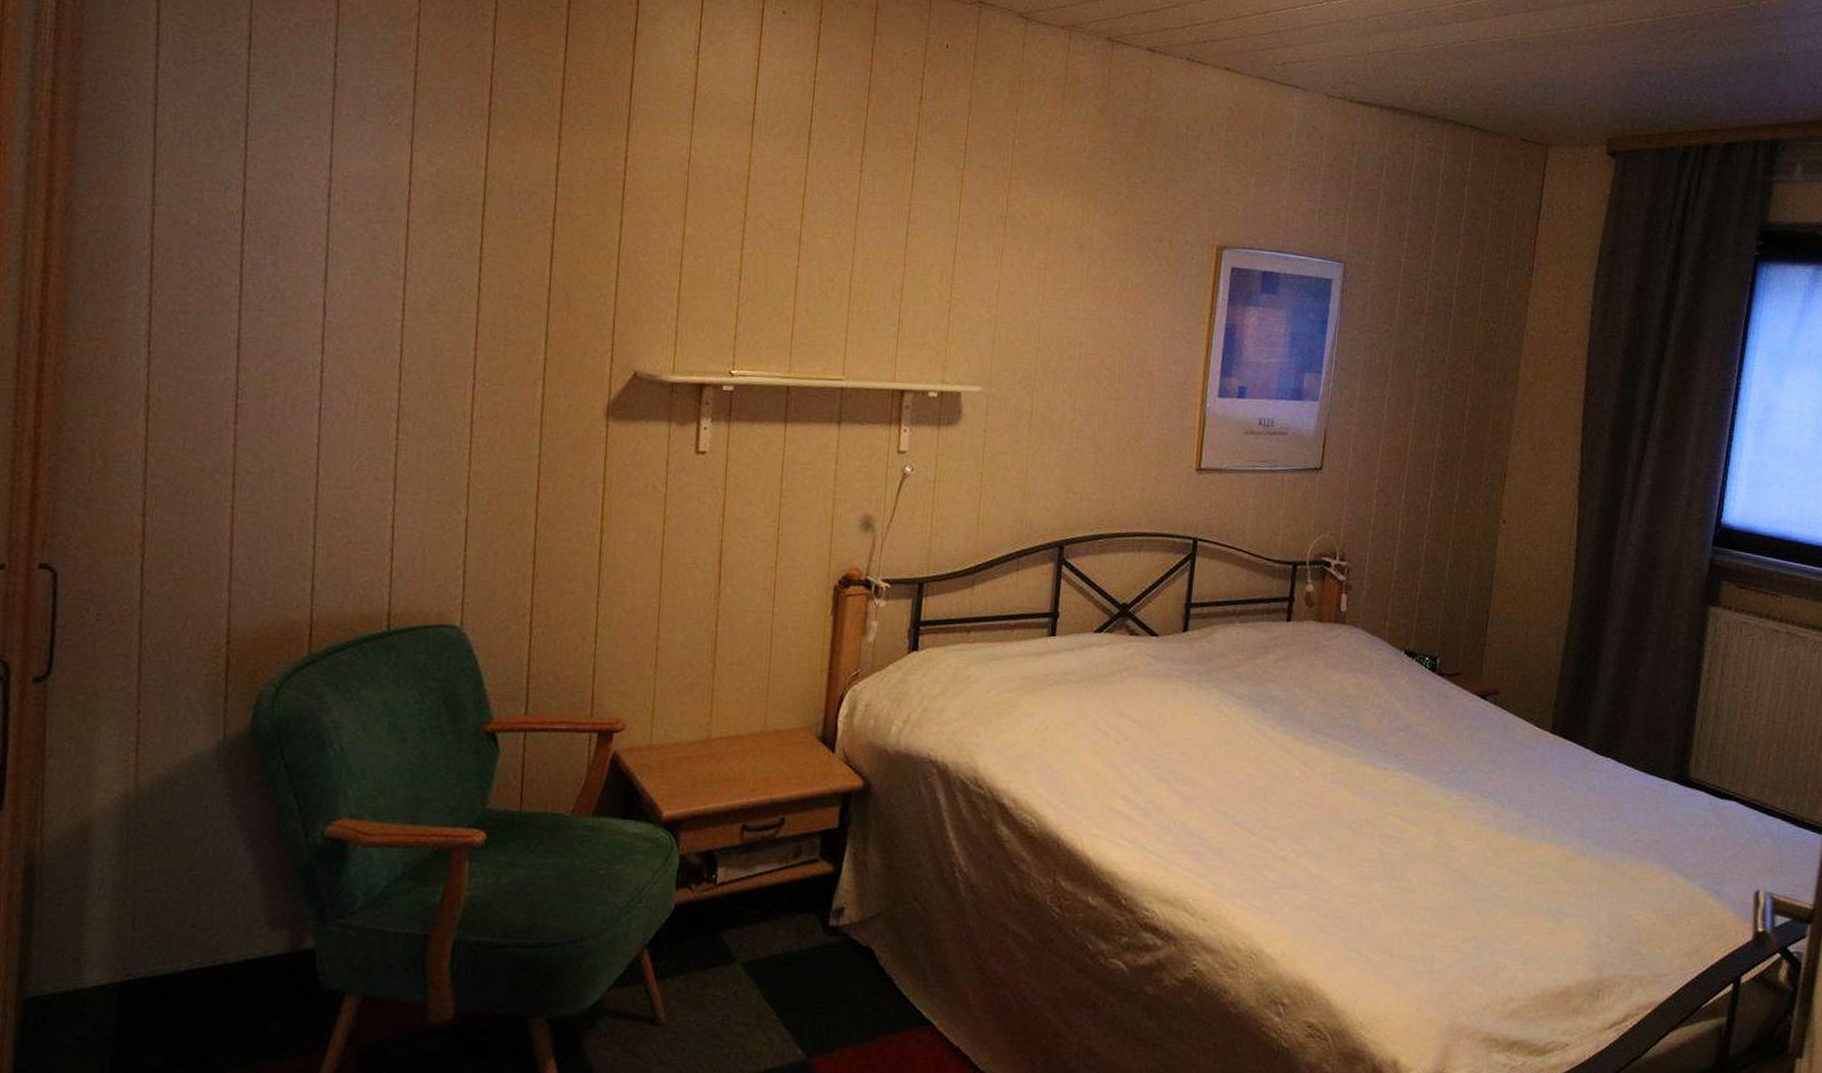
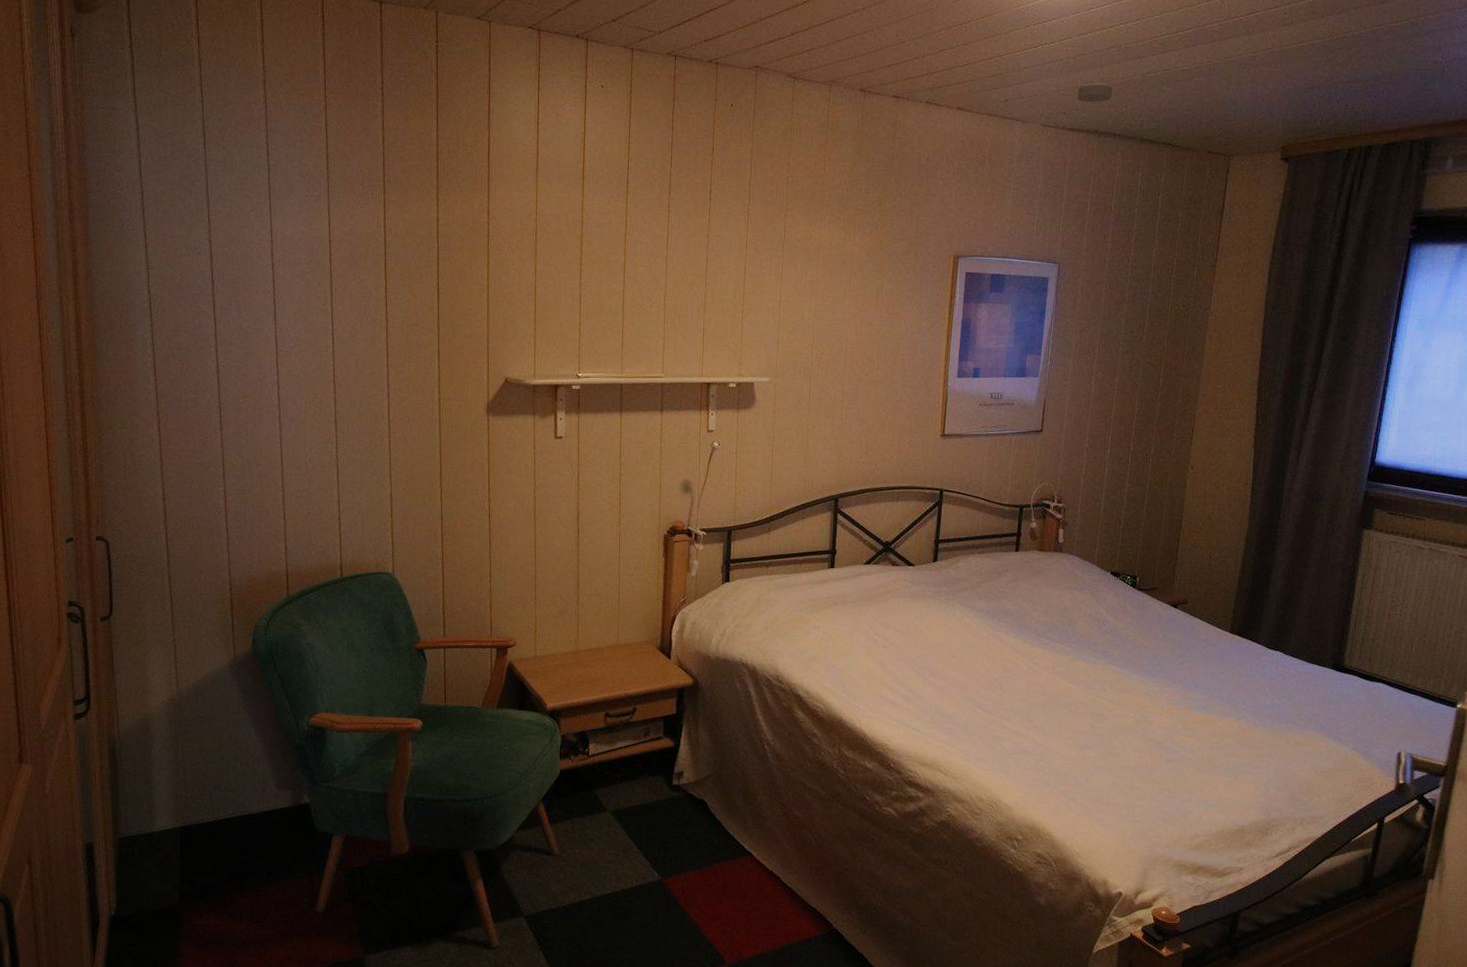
smoke detector: none [1369,47,1411,73] -> present [1077,80,1113,103]

